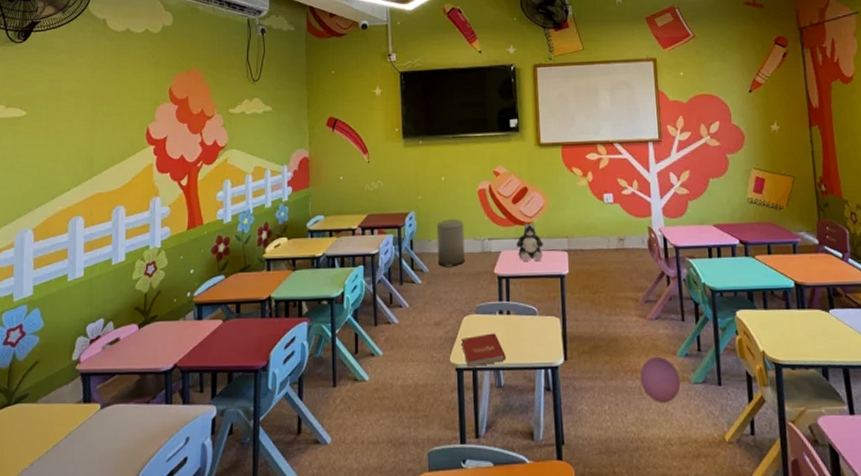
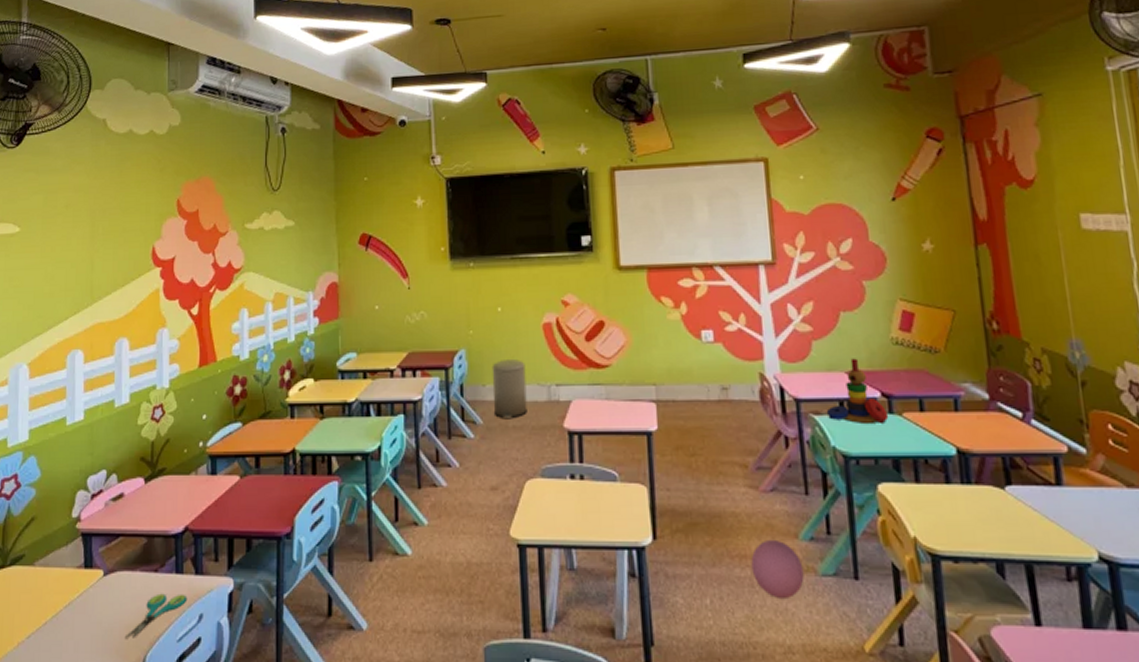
scissors: none [119,421,176,461] -> present [124,593,188,638]
book: present [461,333,506,368] -> none [523,502,579,544]
plush toy: present [516,223,544,261] -> none [591,365,626,413]
stacking toy: none [698,214,745,265] -> present [826,358,889,423]

